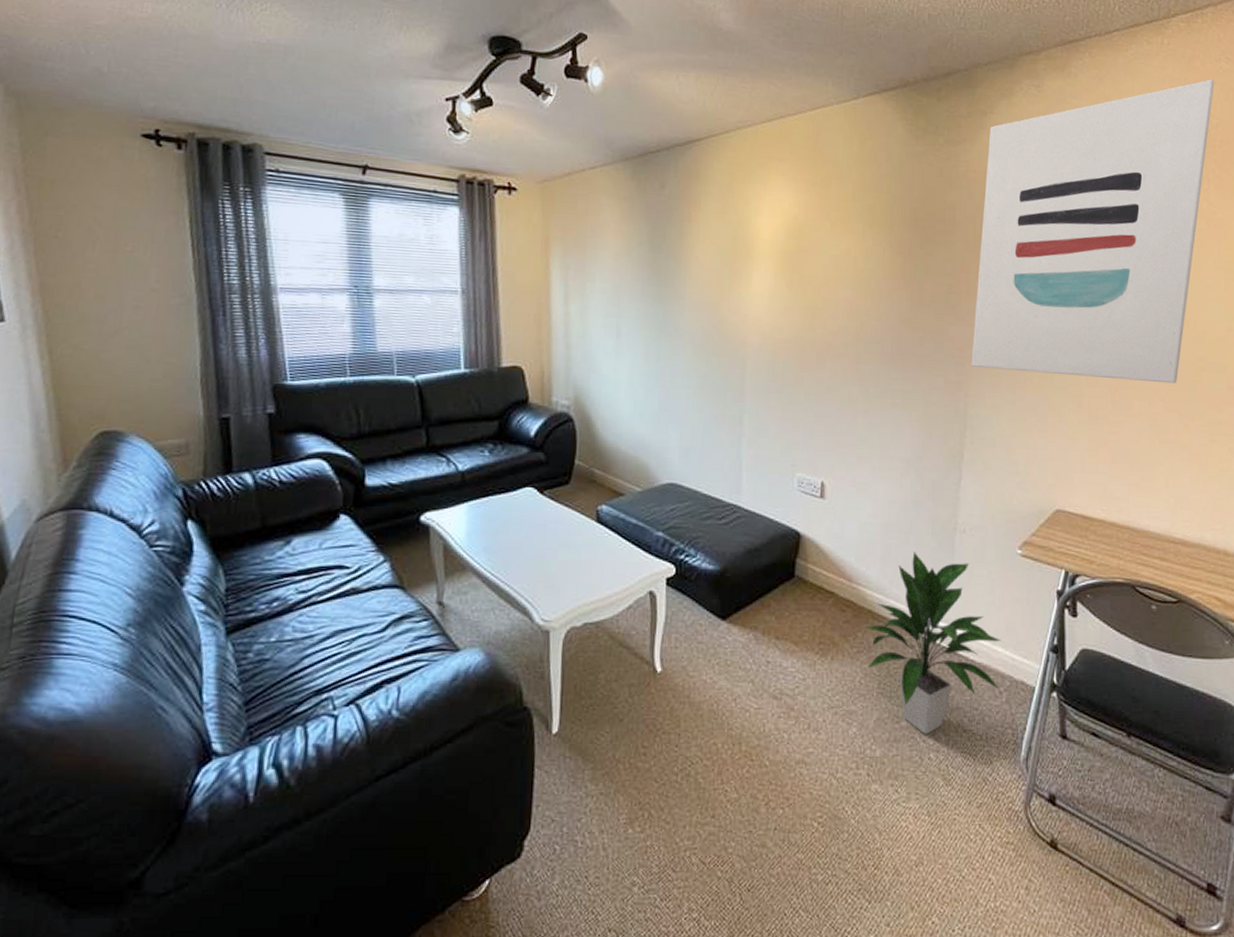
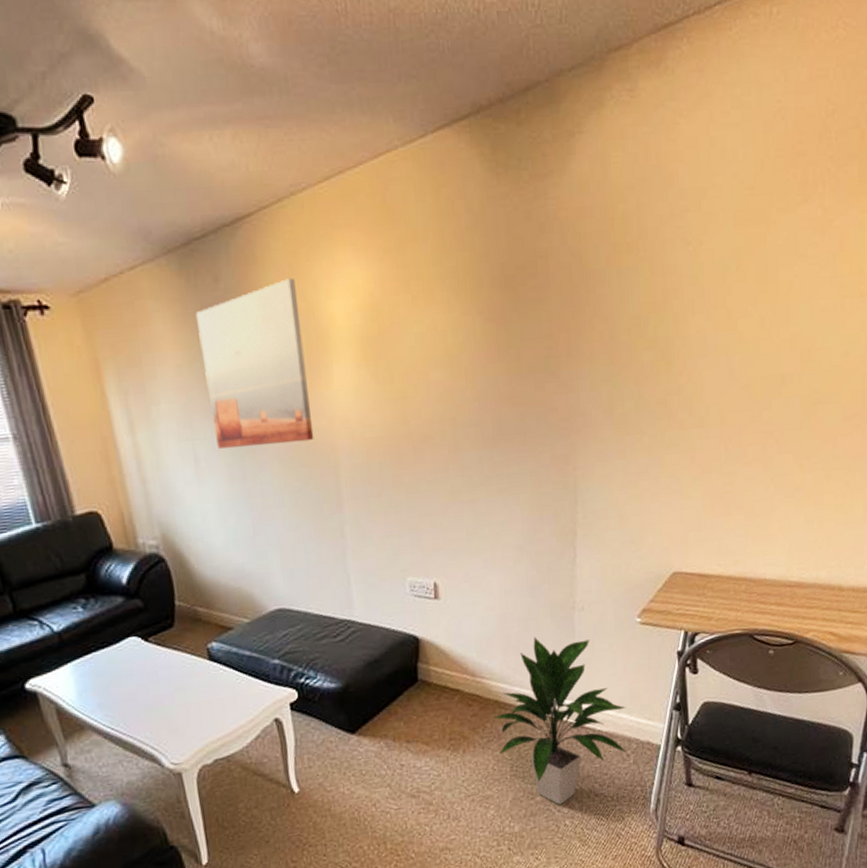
wall art: none [639,194,731,334] -> present [196,278,314,449]
wall art: present [971,79,1215,384] -> none [577,53,831,436]

